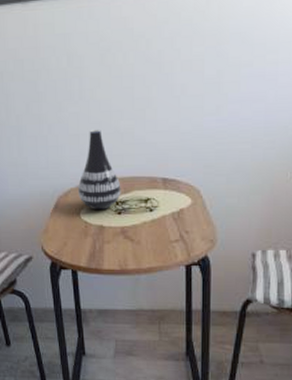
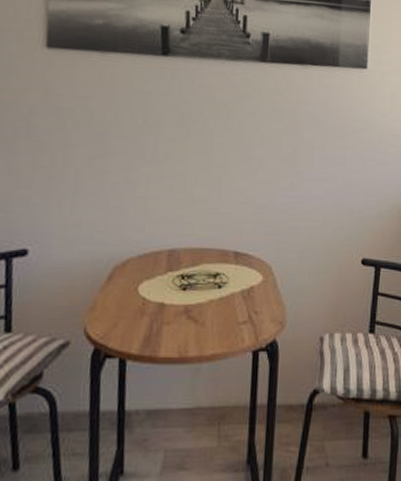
vase: present [78,129,121,211] -> none [139,193,189,285]

